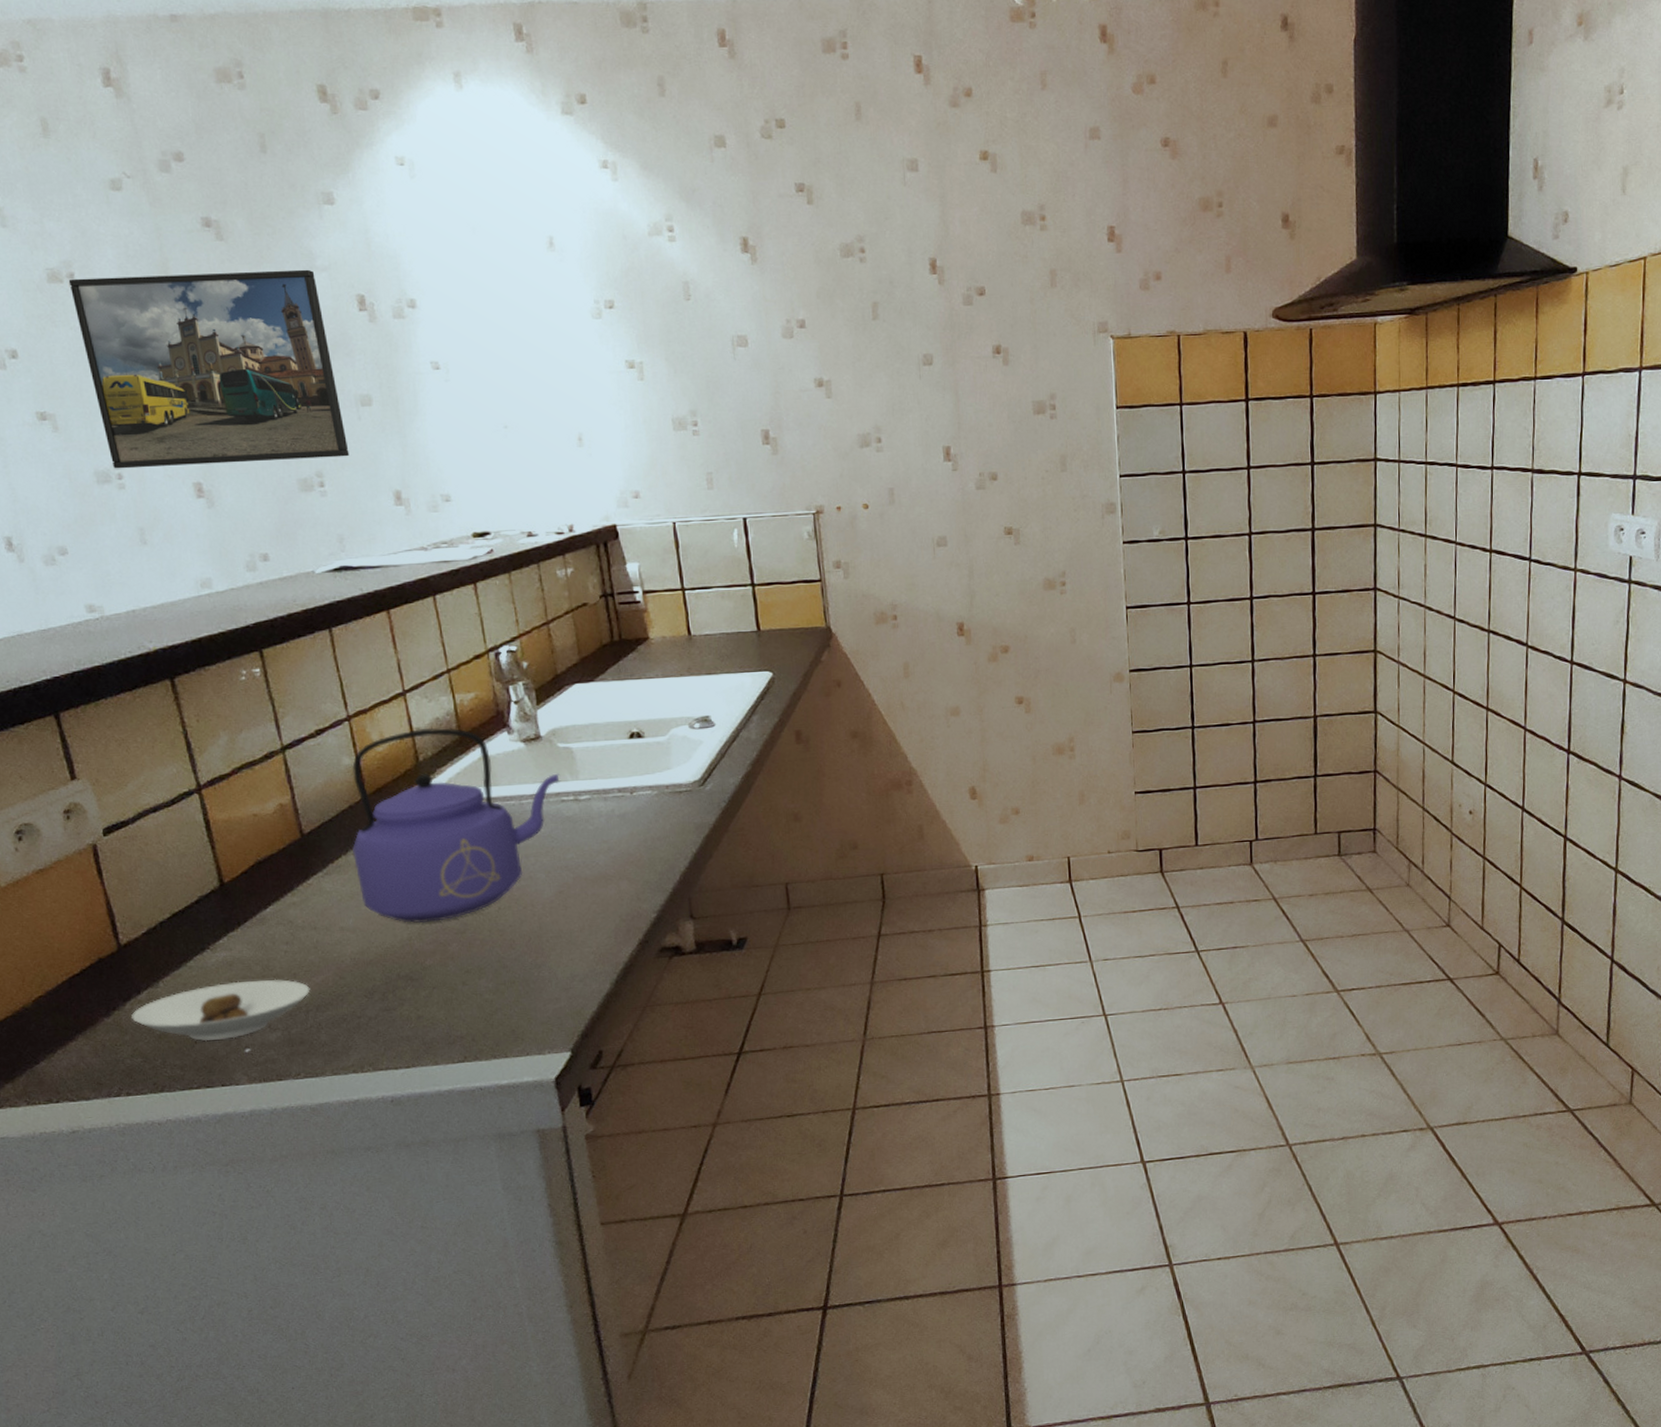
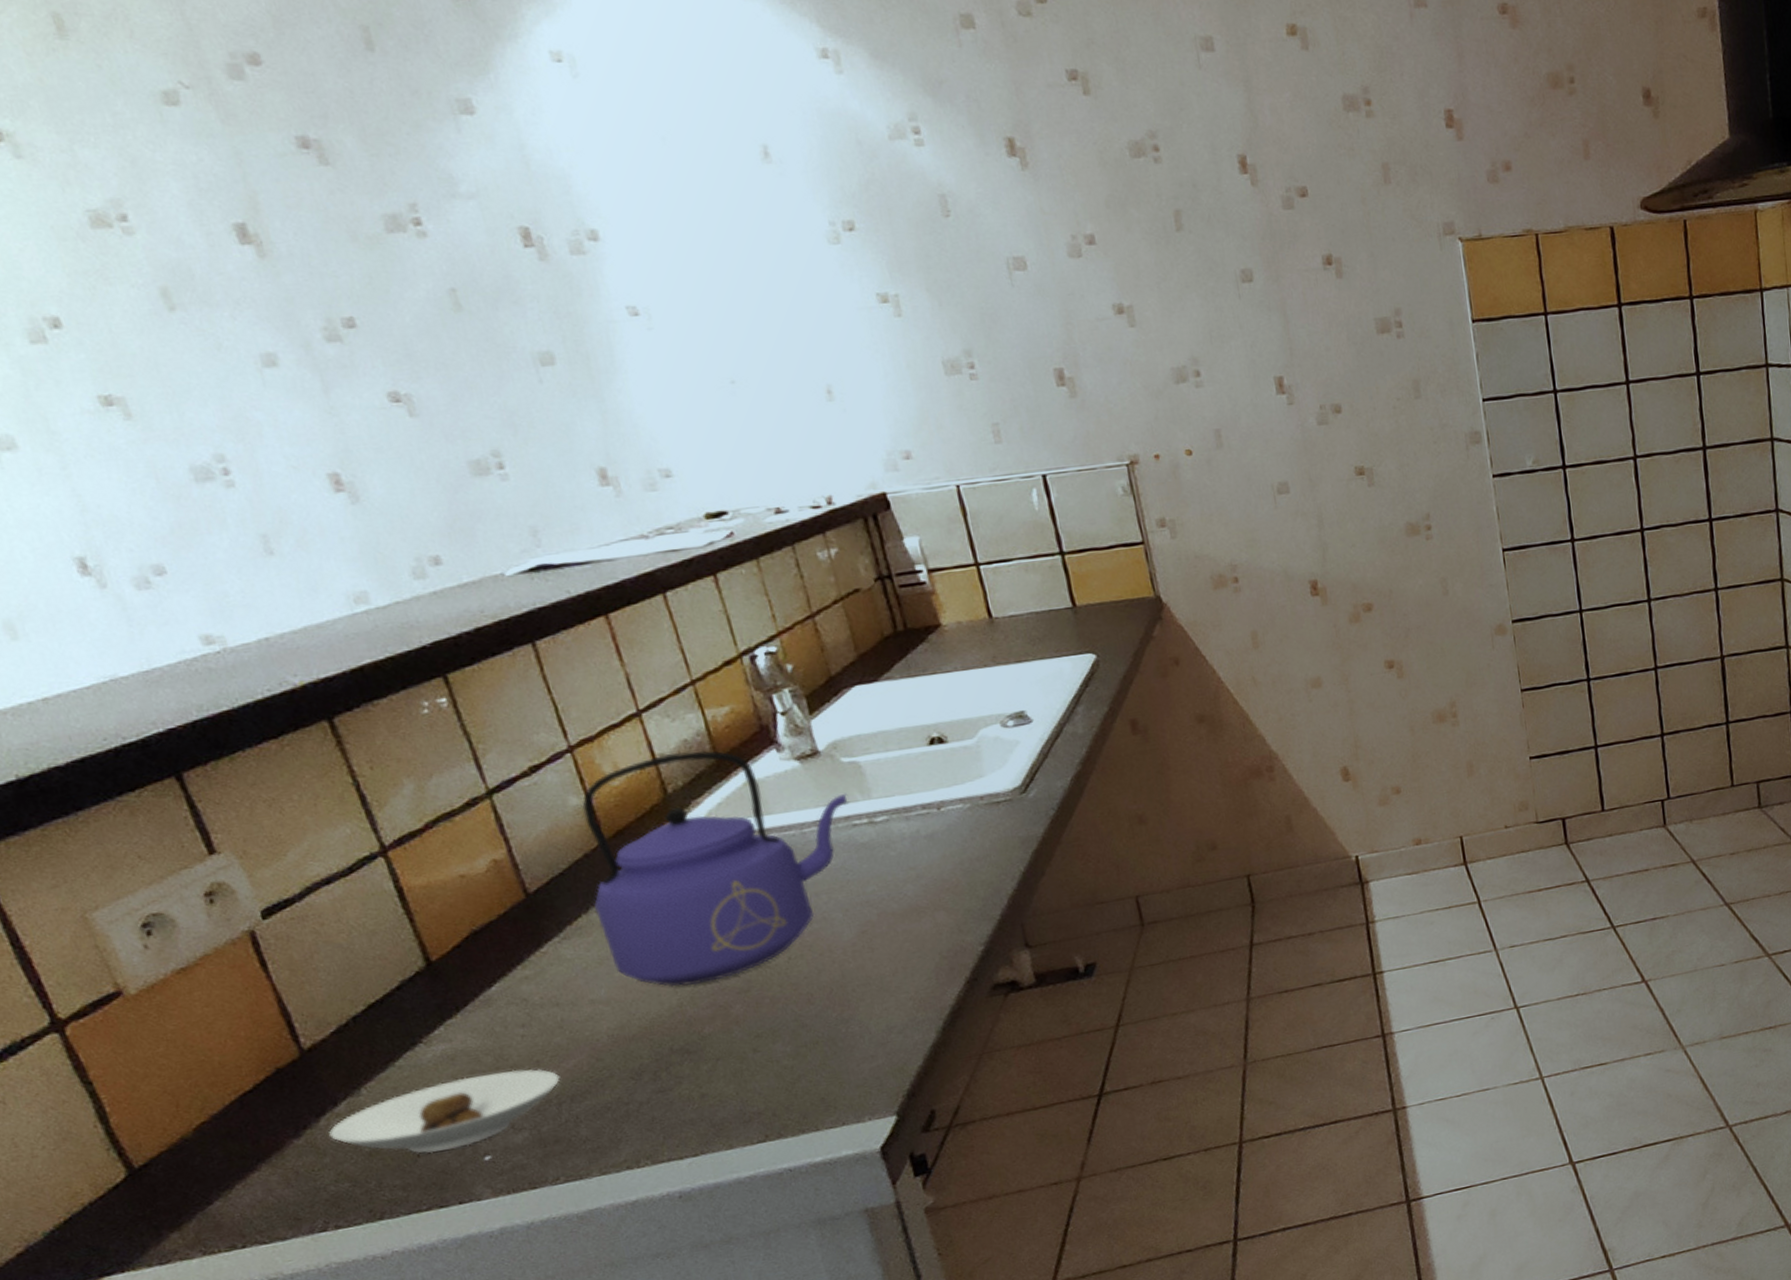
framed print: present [68,269,350,469] -> none [120,197,533,463]

